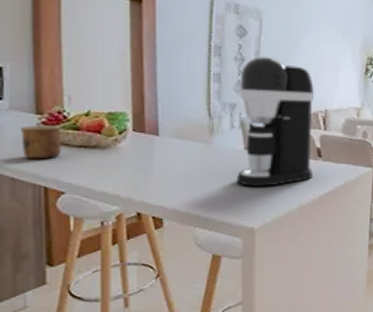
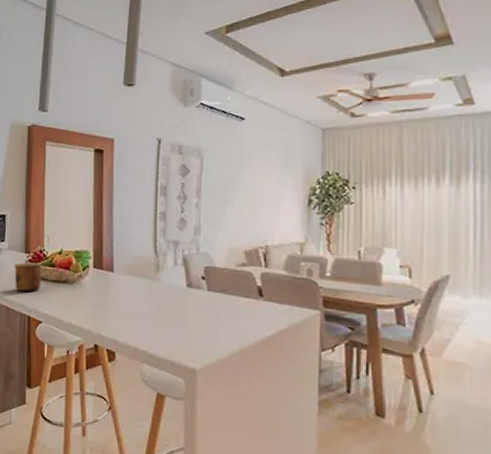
coffee maker: present [236,57,315,186] -> none [179,194,255,326]

